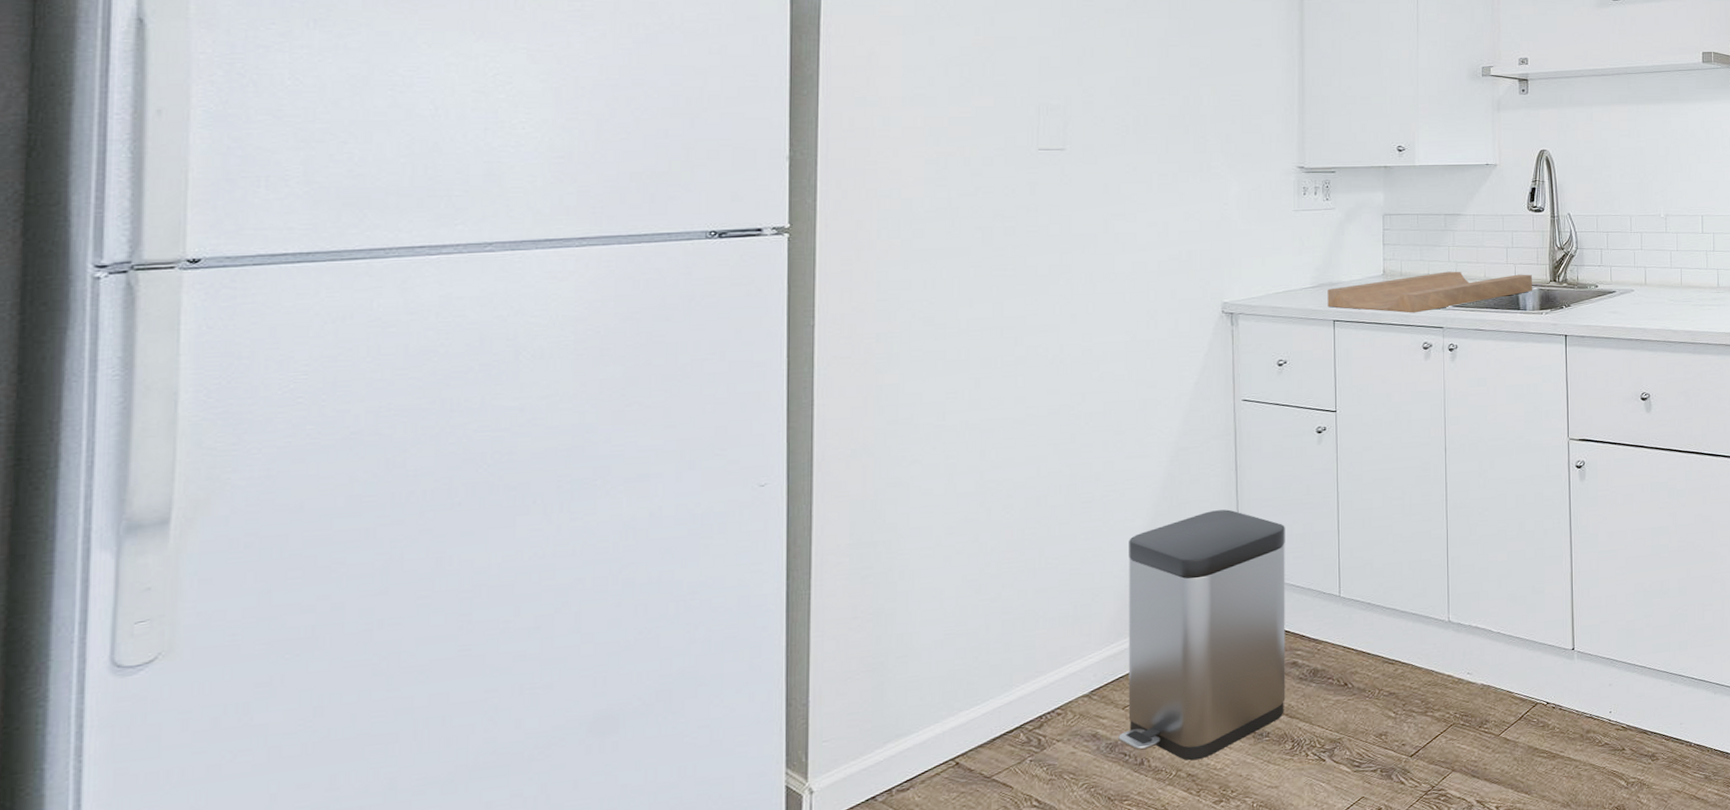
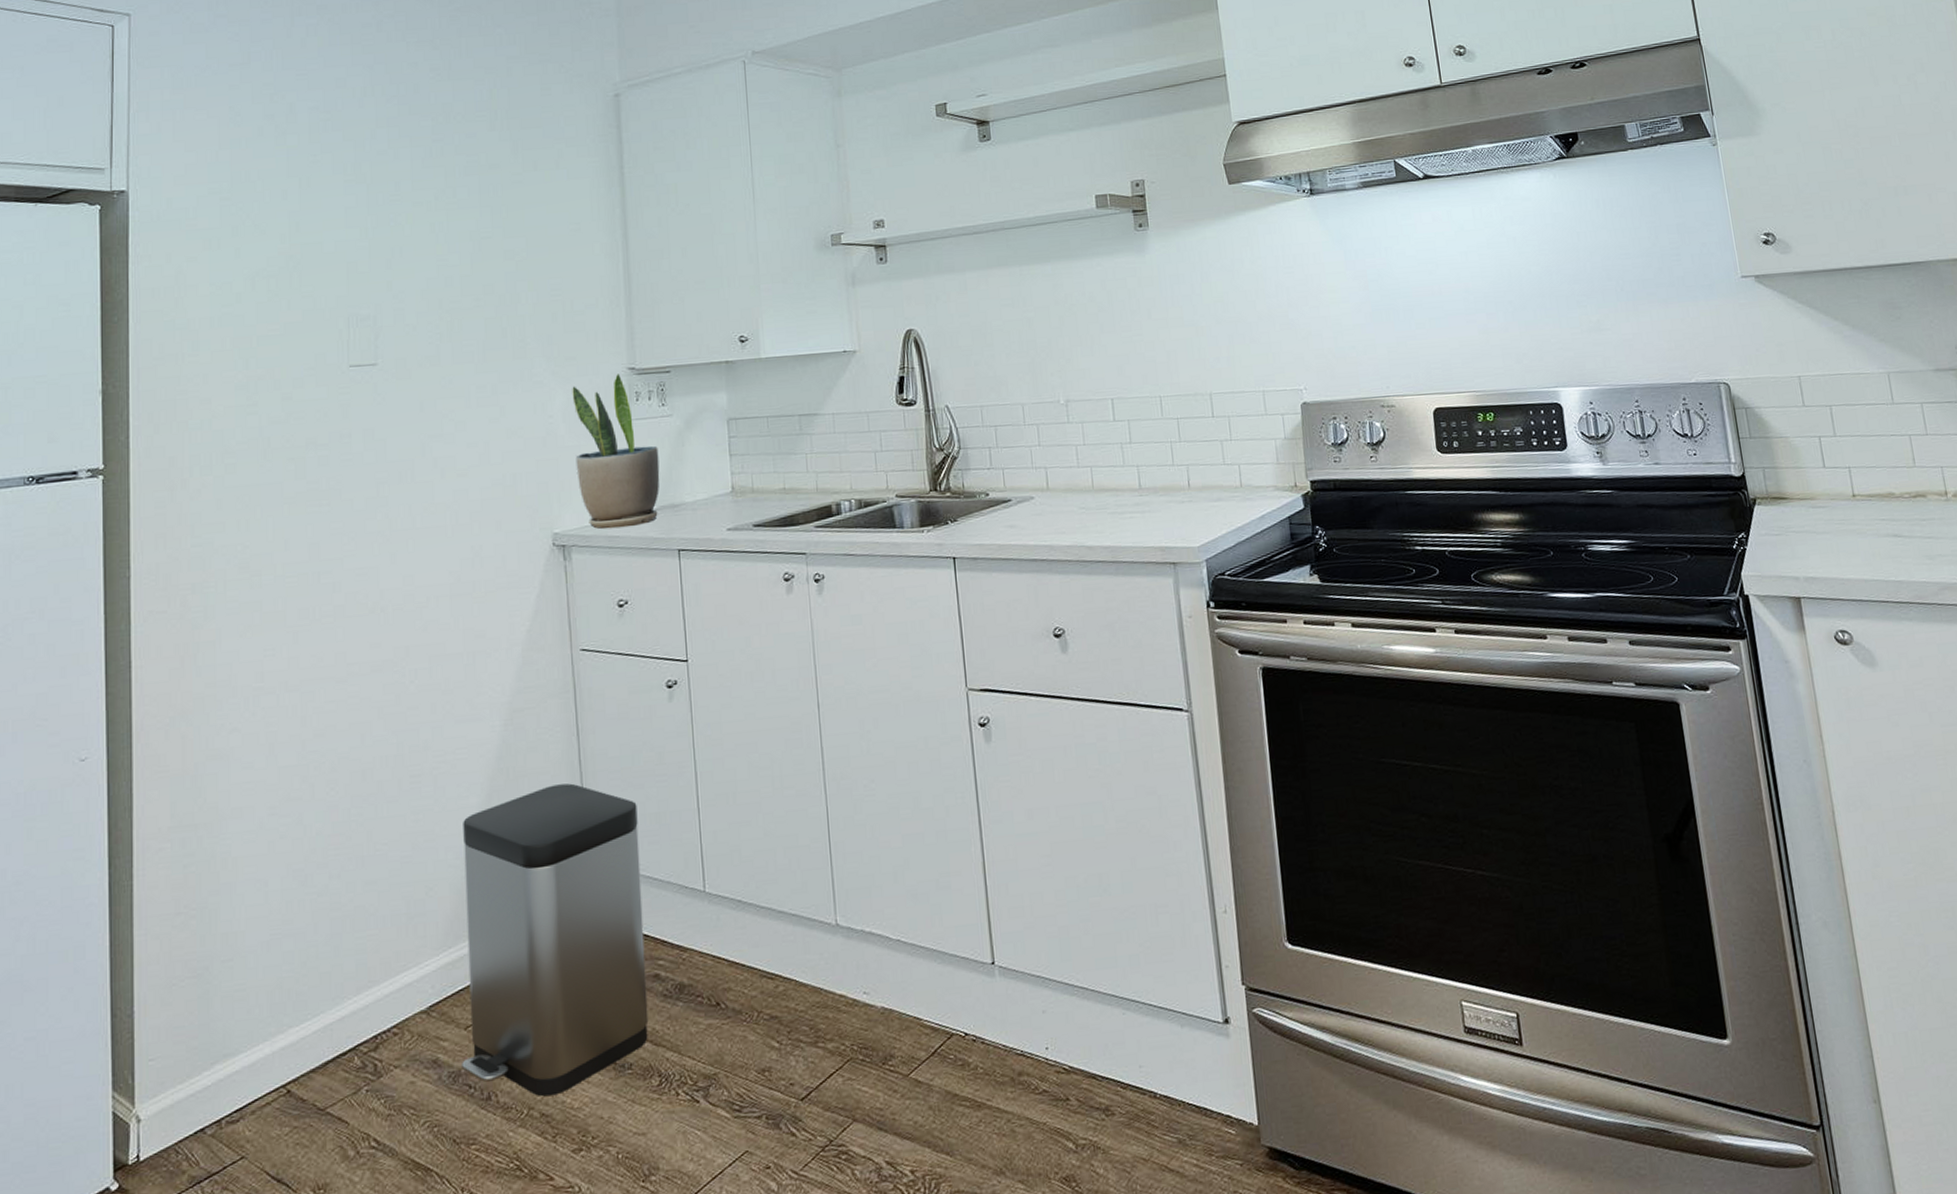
potted plant: none [1246,171,1321,301] -> present [572,374,660,530]
cutting board: present [1327,271,1532,314] -> none [669,483,909,538]

